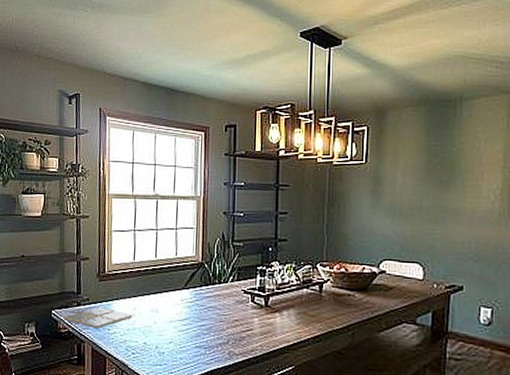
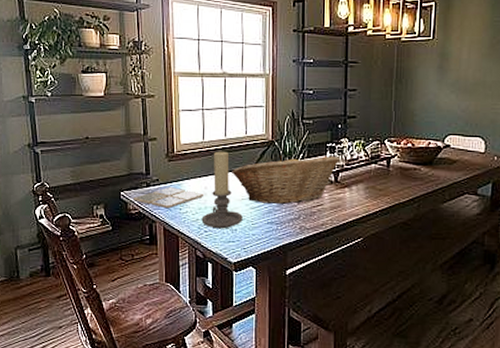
candle holder: none [129,272,171,352] -> present [201,151,243,229]
fruit basket: none [161,277,270,328] -> present [232,155,340,204]

